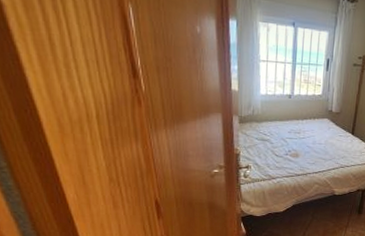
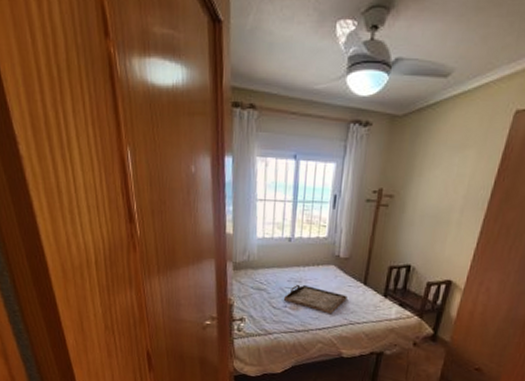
serving tray: none [286,135,339,160] -> present [284,284,347,315]

